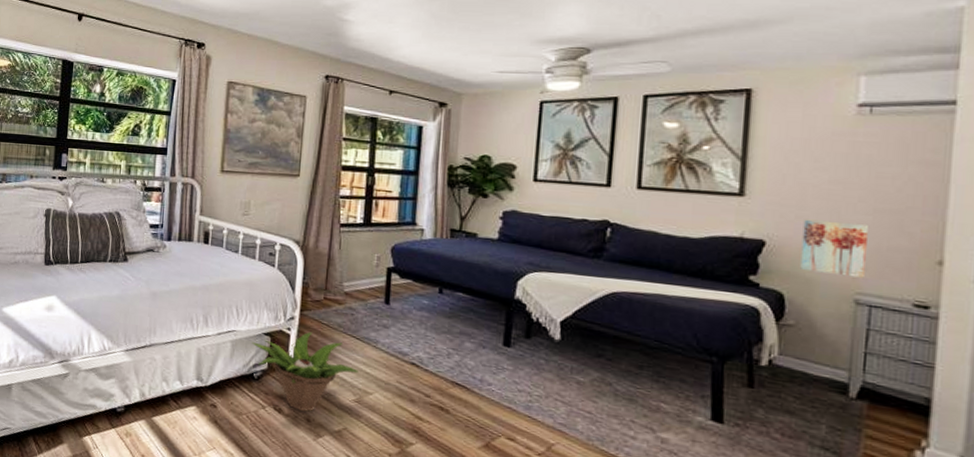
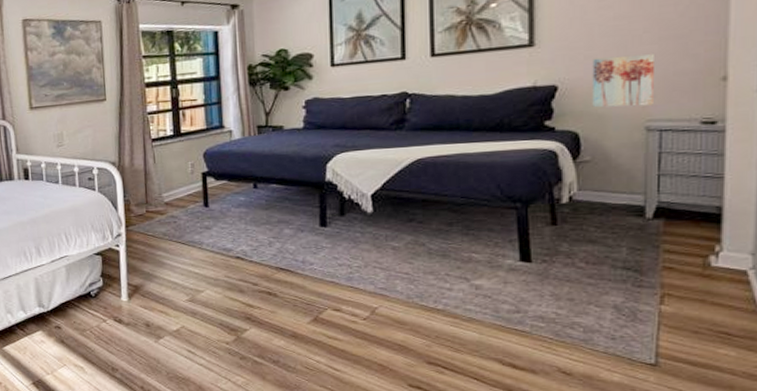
decorative plant: present [252,331,358,412] -> none [85,245,188,318]

